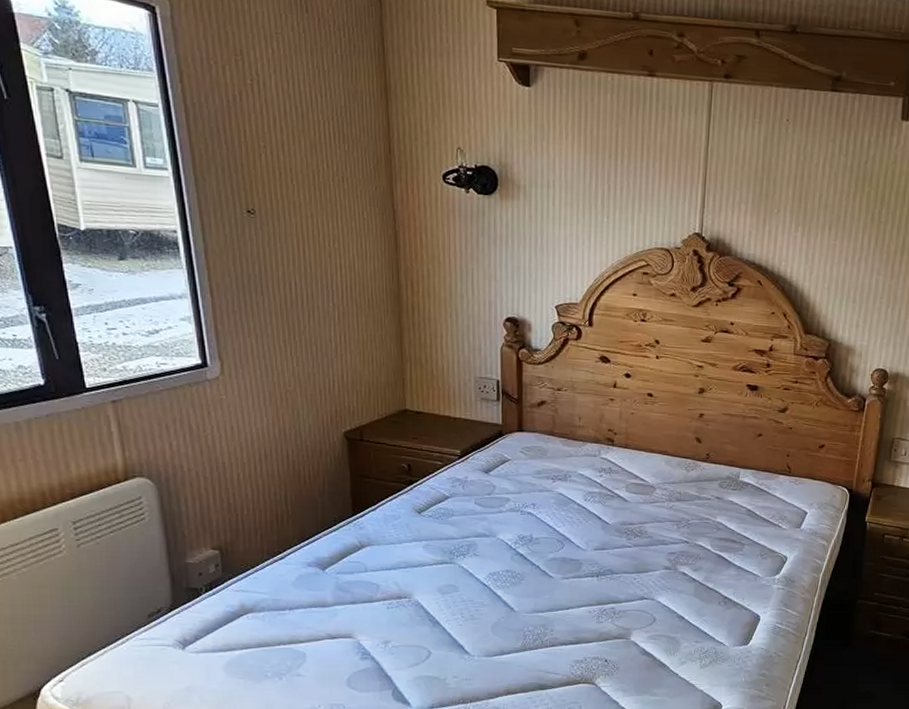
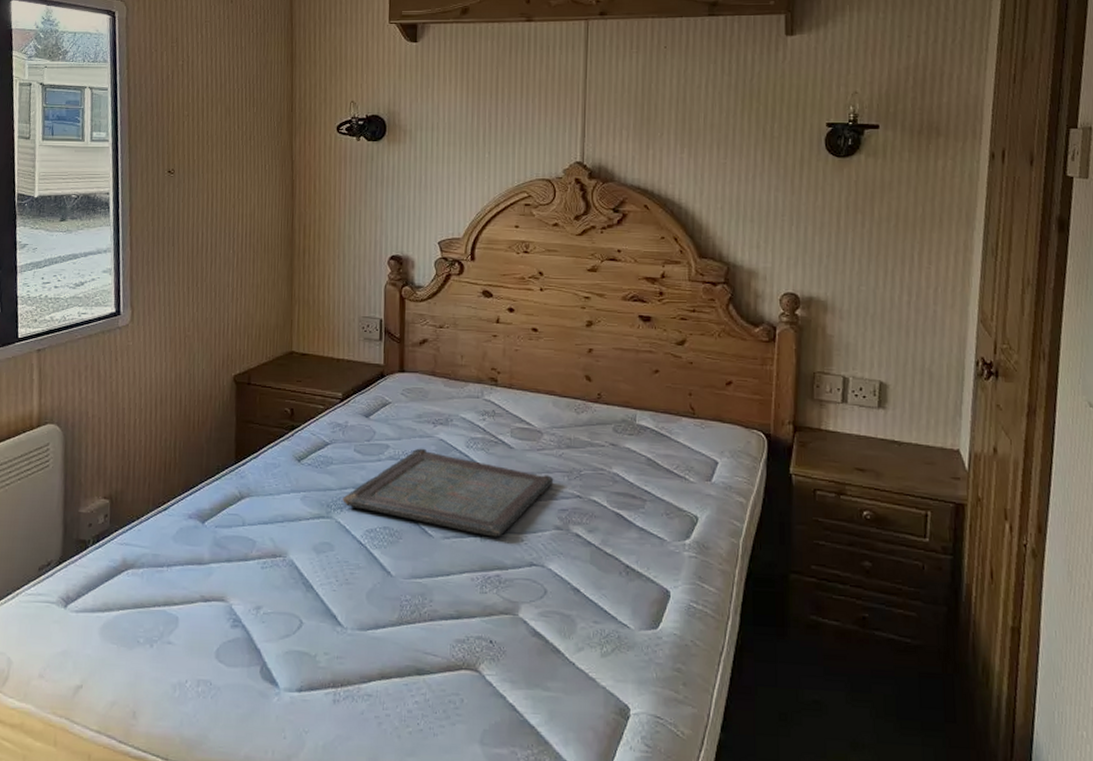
serving tray: none [465,501,665,577] -> present [342,448,554,537]

